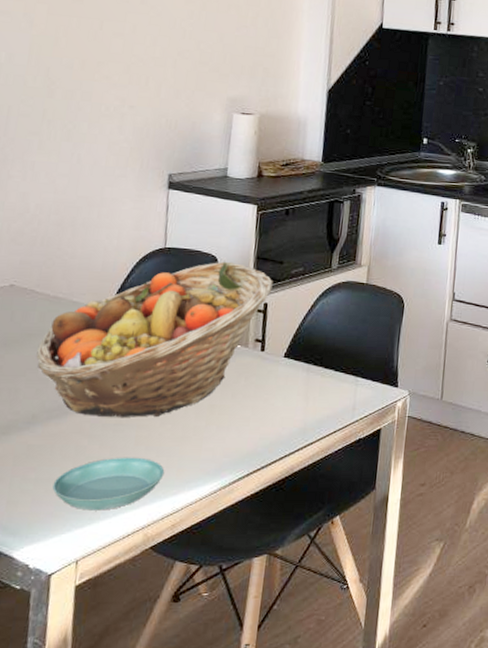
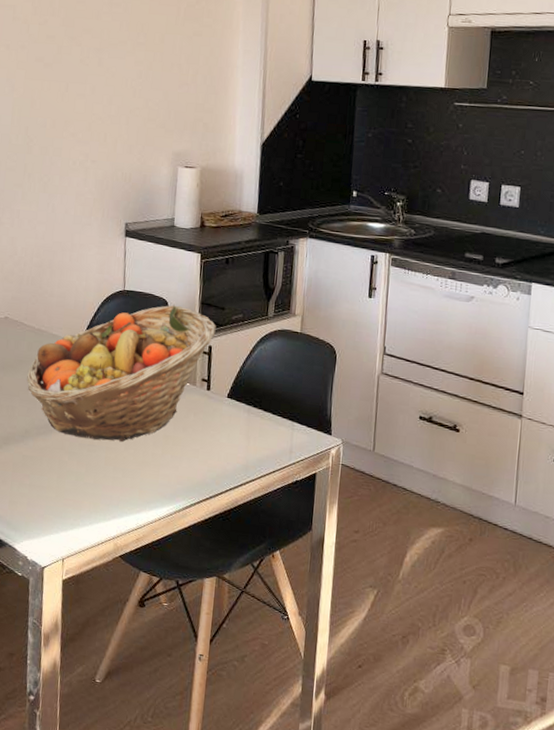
saucer: present [52,457,165,511] -> none [42,474,130,519]

